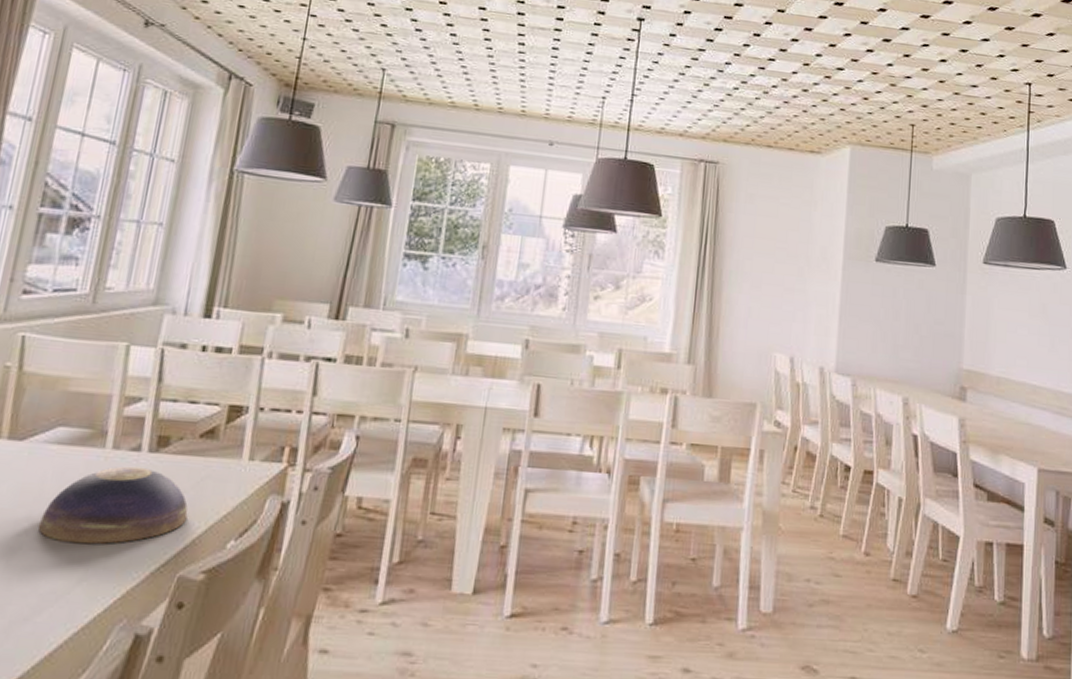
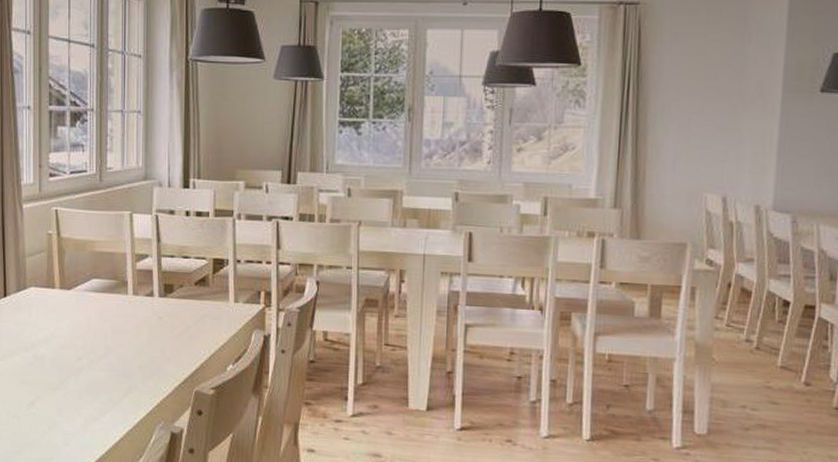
decorative bowl: present [38,466,188,545] -> none [92,308,195,367]

